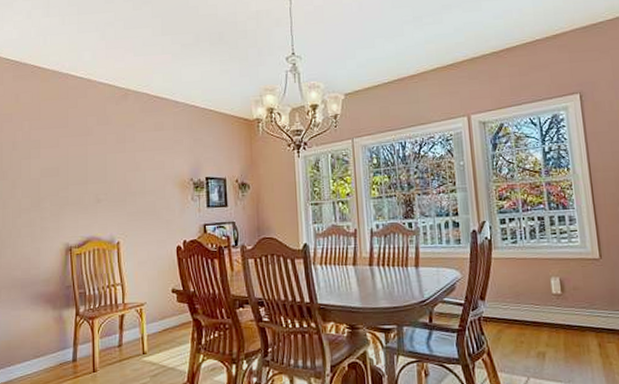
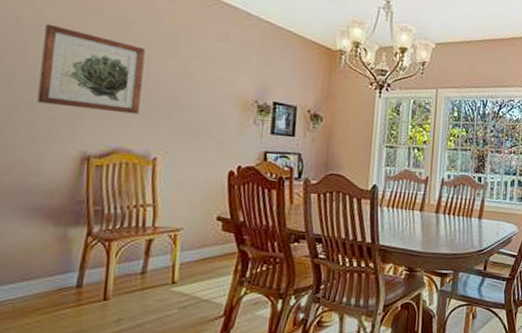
wall art: none [32,142,103,208] -> present [37,24,145,114]

